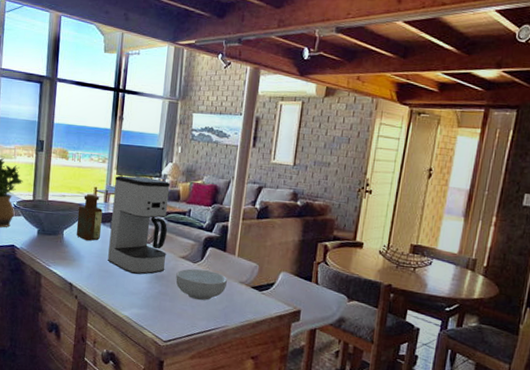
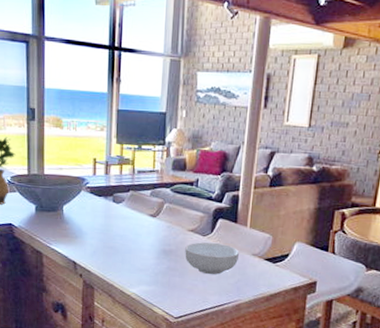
bottle: present [76,193,103,241] -> none [76,165,103,217]
coffee maker: present [108,175,170,275] -> none [112,144,175,250]

